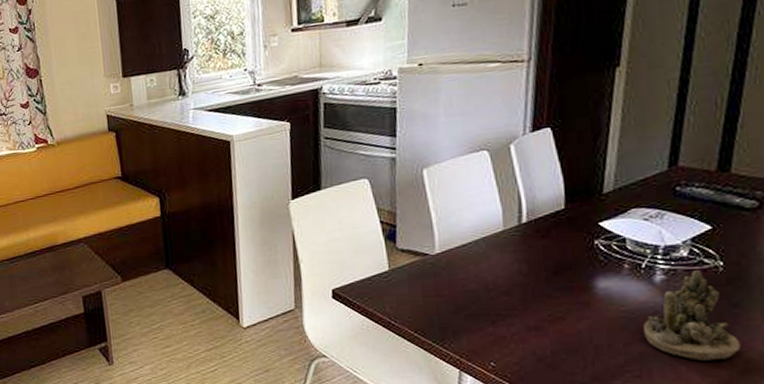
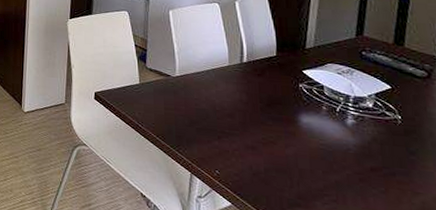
succulent planter: present [644,268,741,361] -> none [339,119,418,198]

